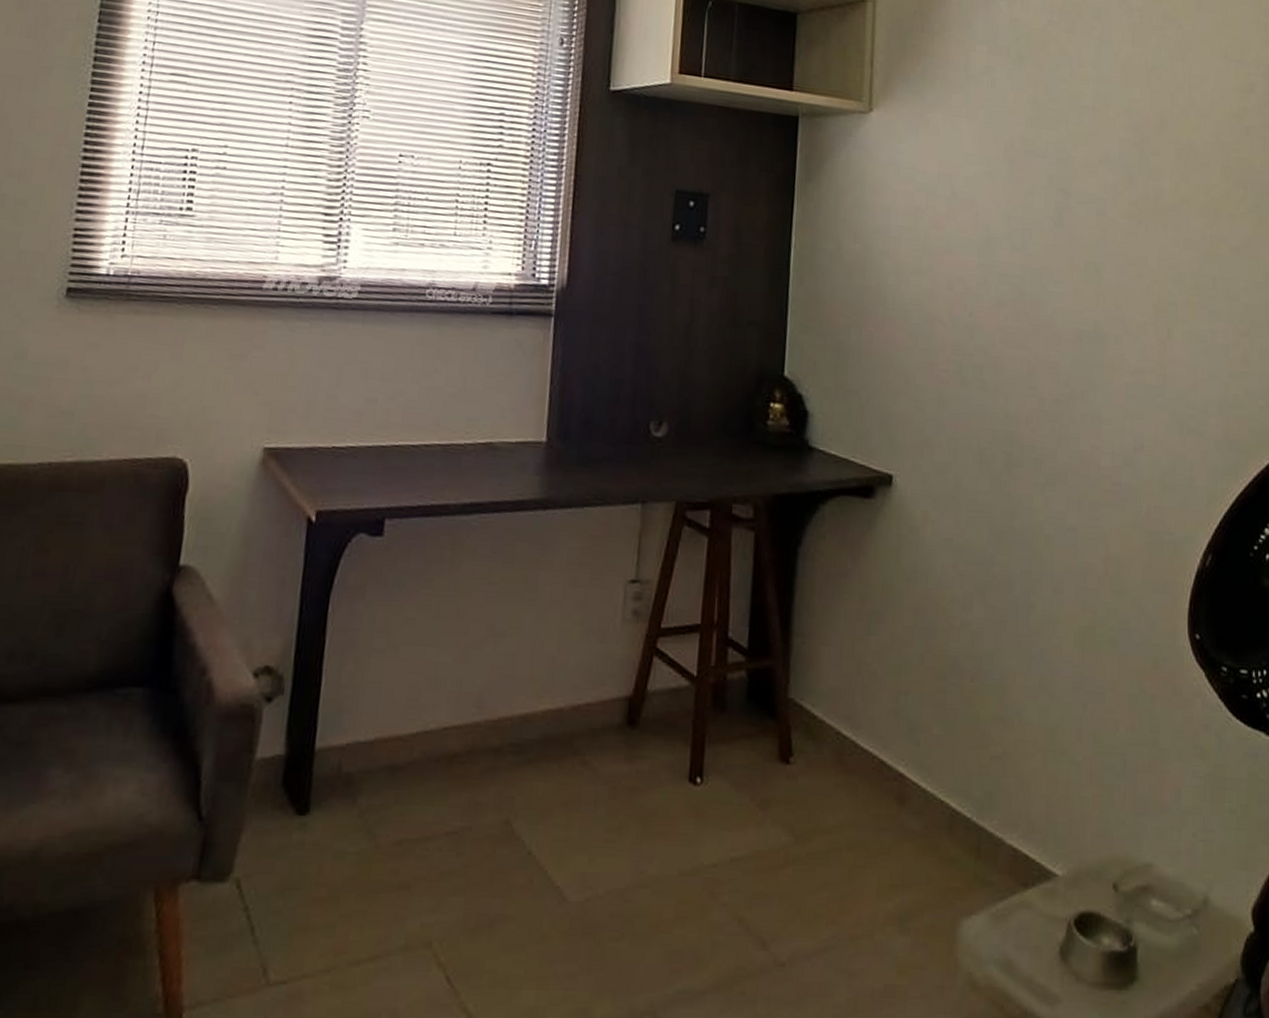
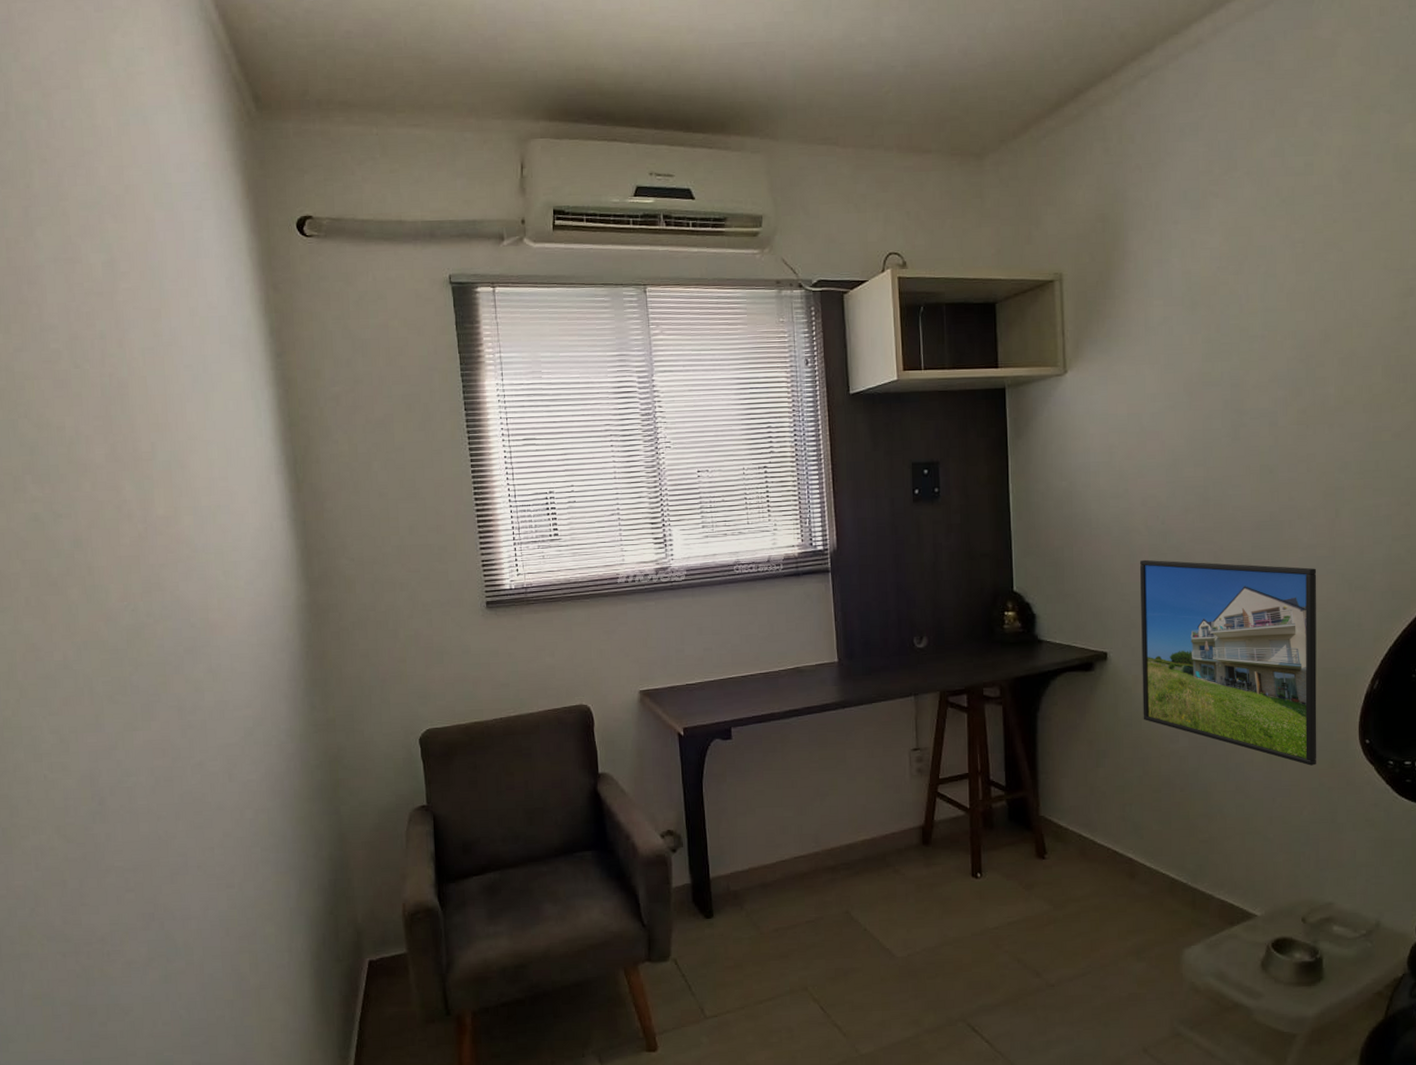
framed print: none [930,358,1145,663] -> present [1140,559,1317,766]

